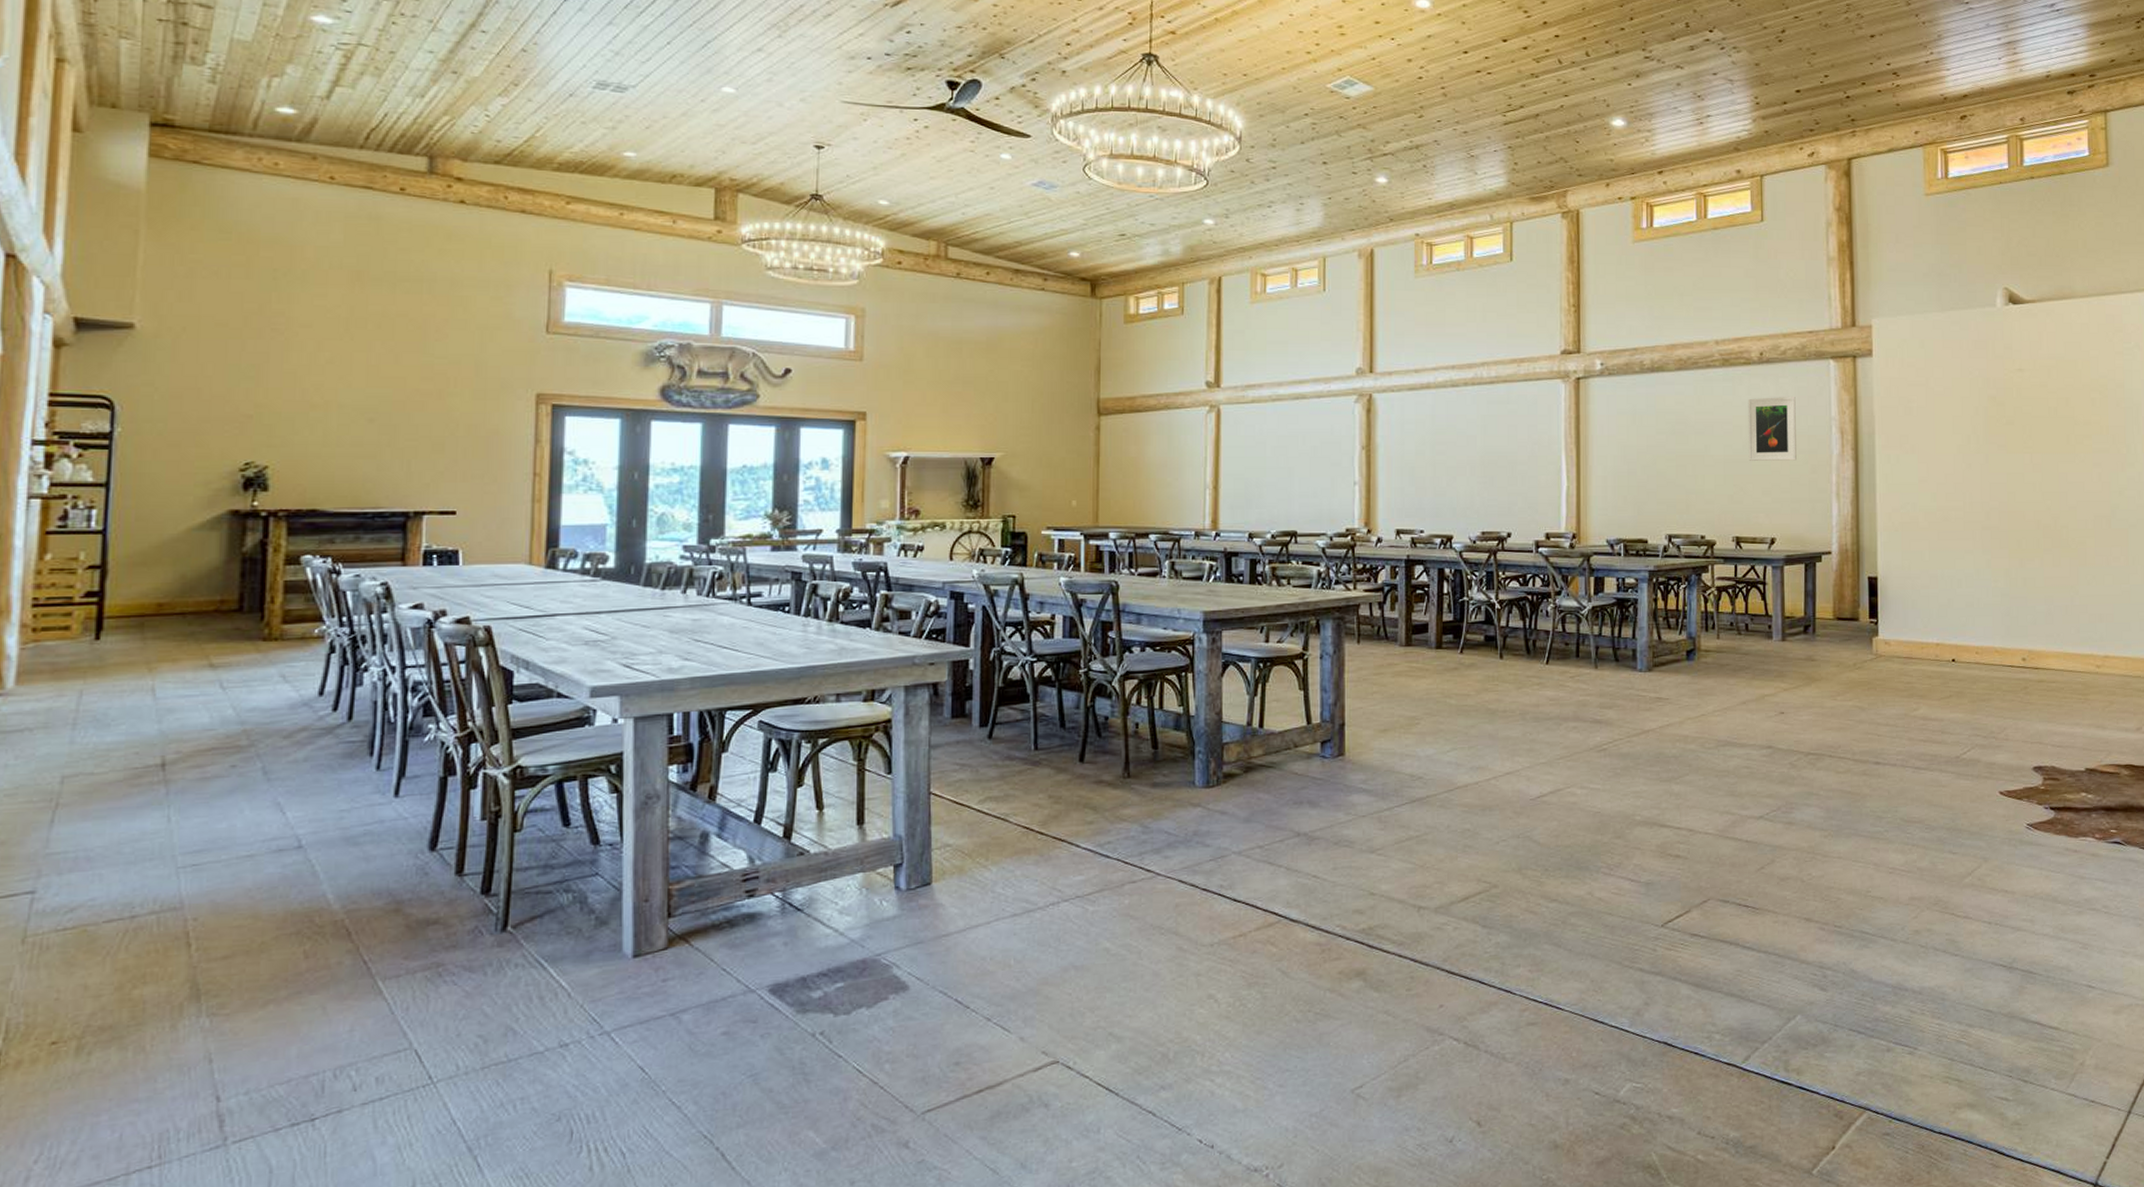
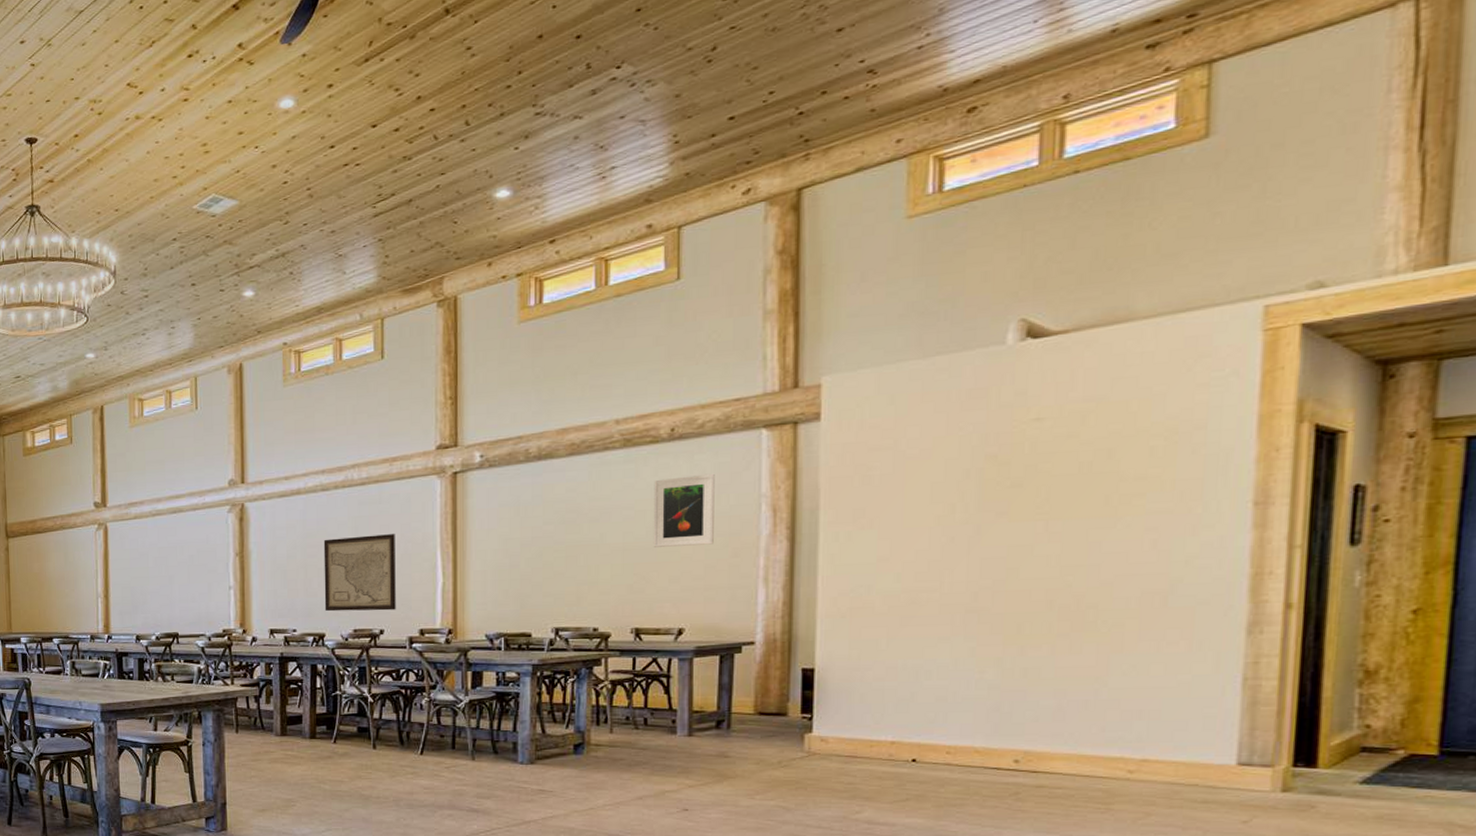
wall art: none [1452,435,1523,513] -> present [323,534,396,612]

